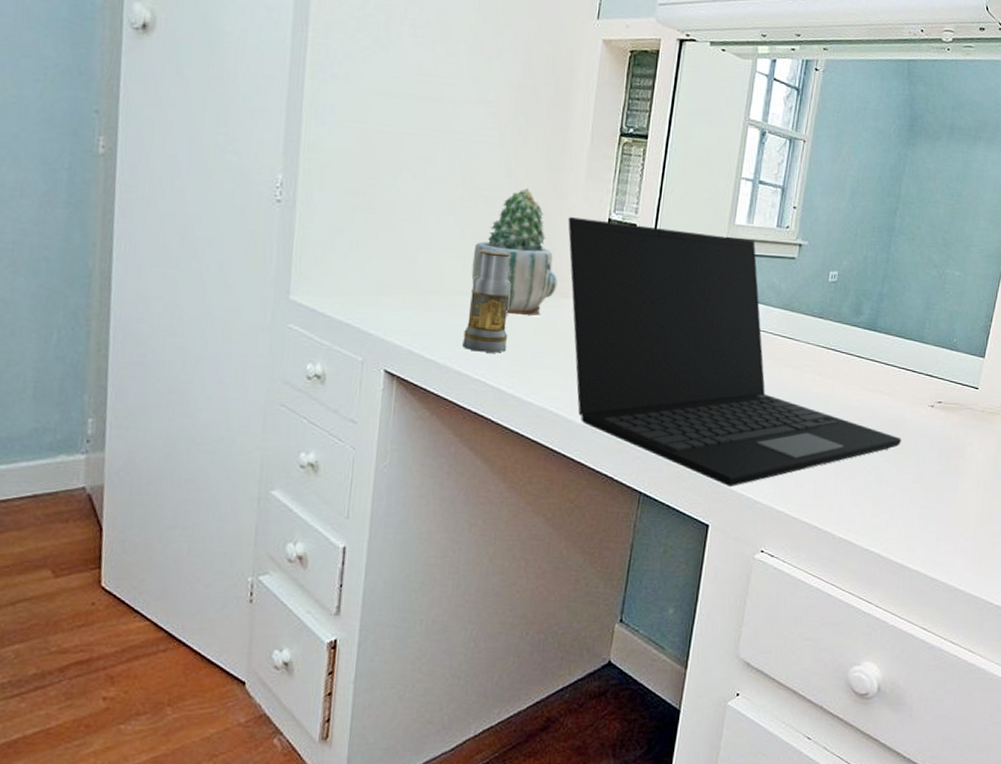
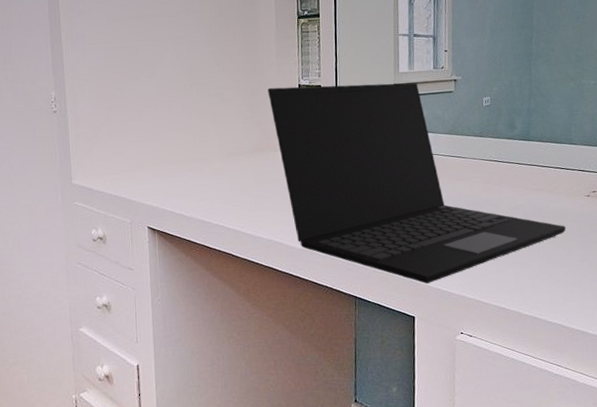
perfume bottle: present [463,249,511,353] -> none [202,123,235,203]
potted cactus: present [471,188,558,317] -> none [200,71,267,171]

